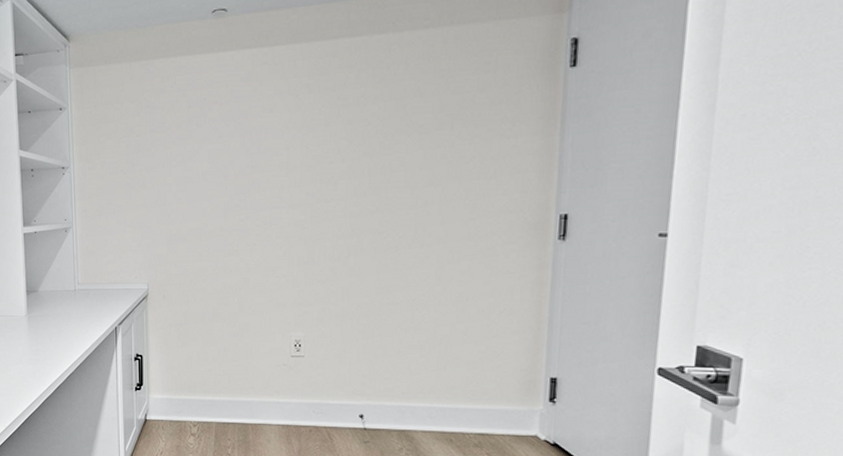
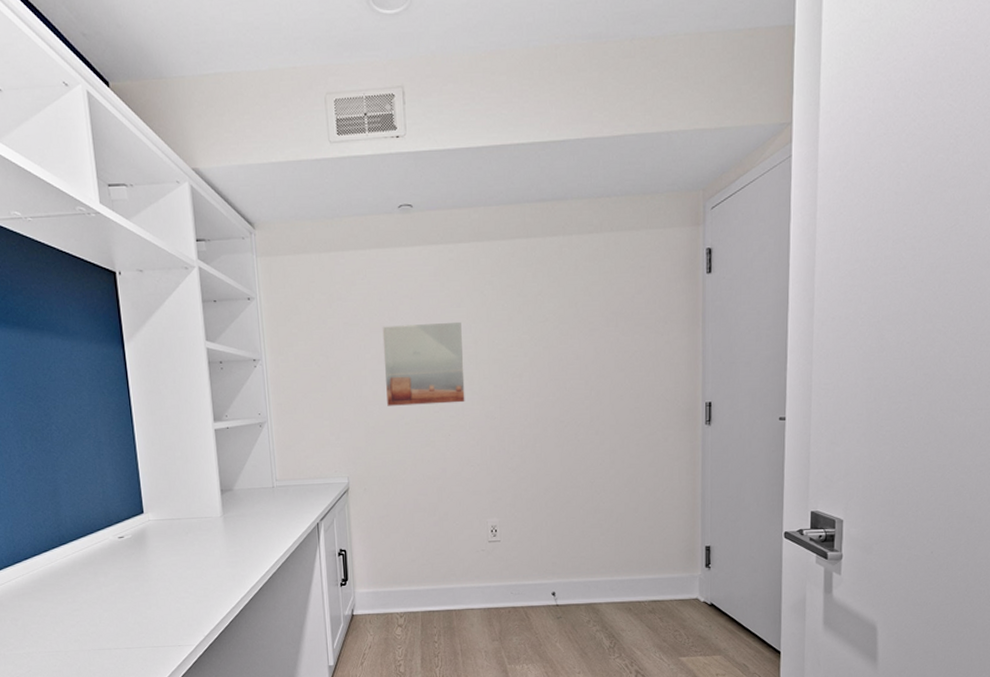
wall art: none [189,127,274,214] -> present [382,321,465,406]

